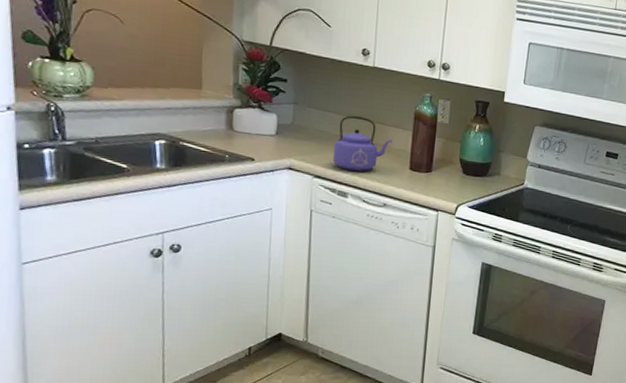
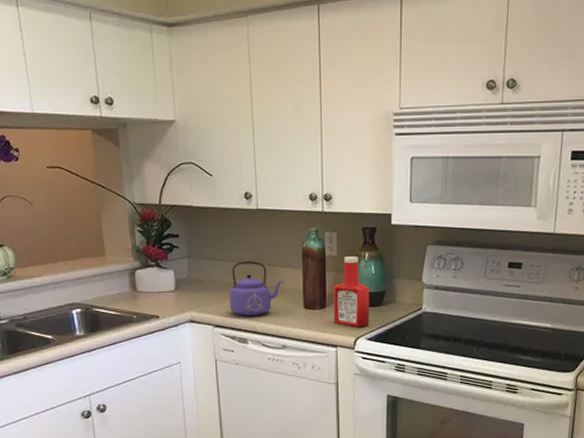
ketchup bottle: none [437,125,477,195] -> present [333,256,370,327]

